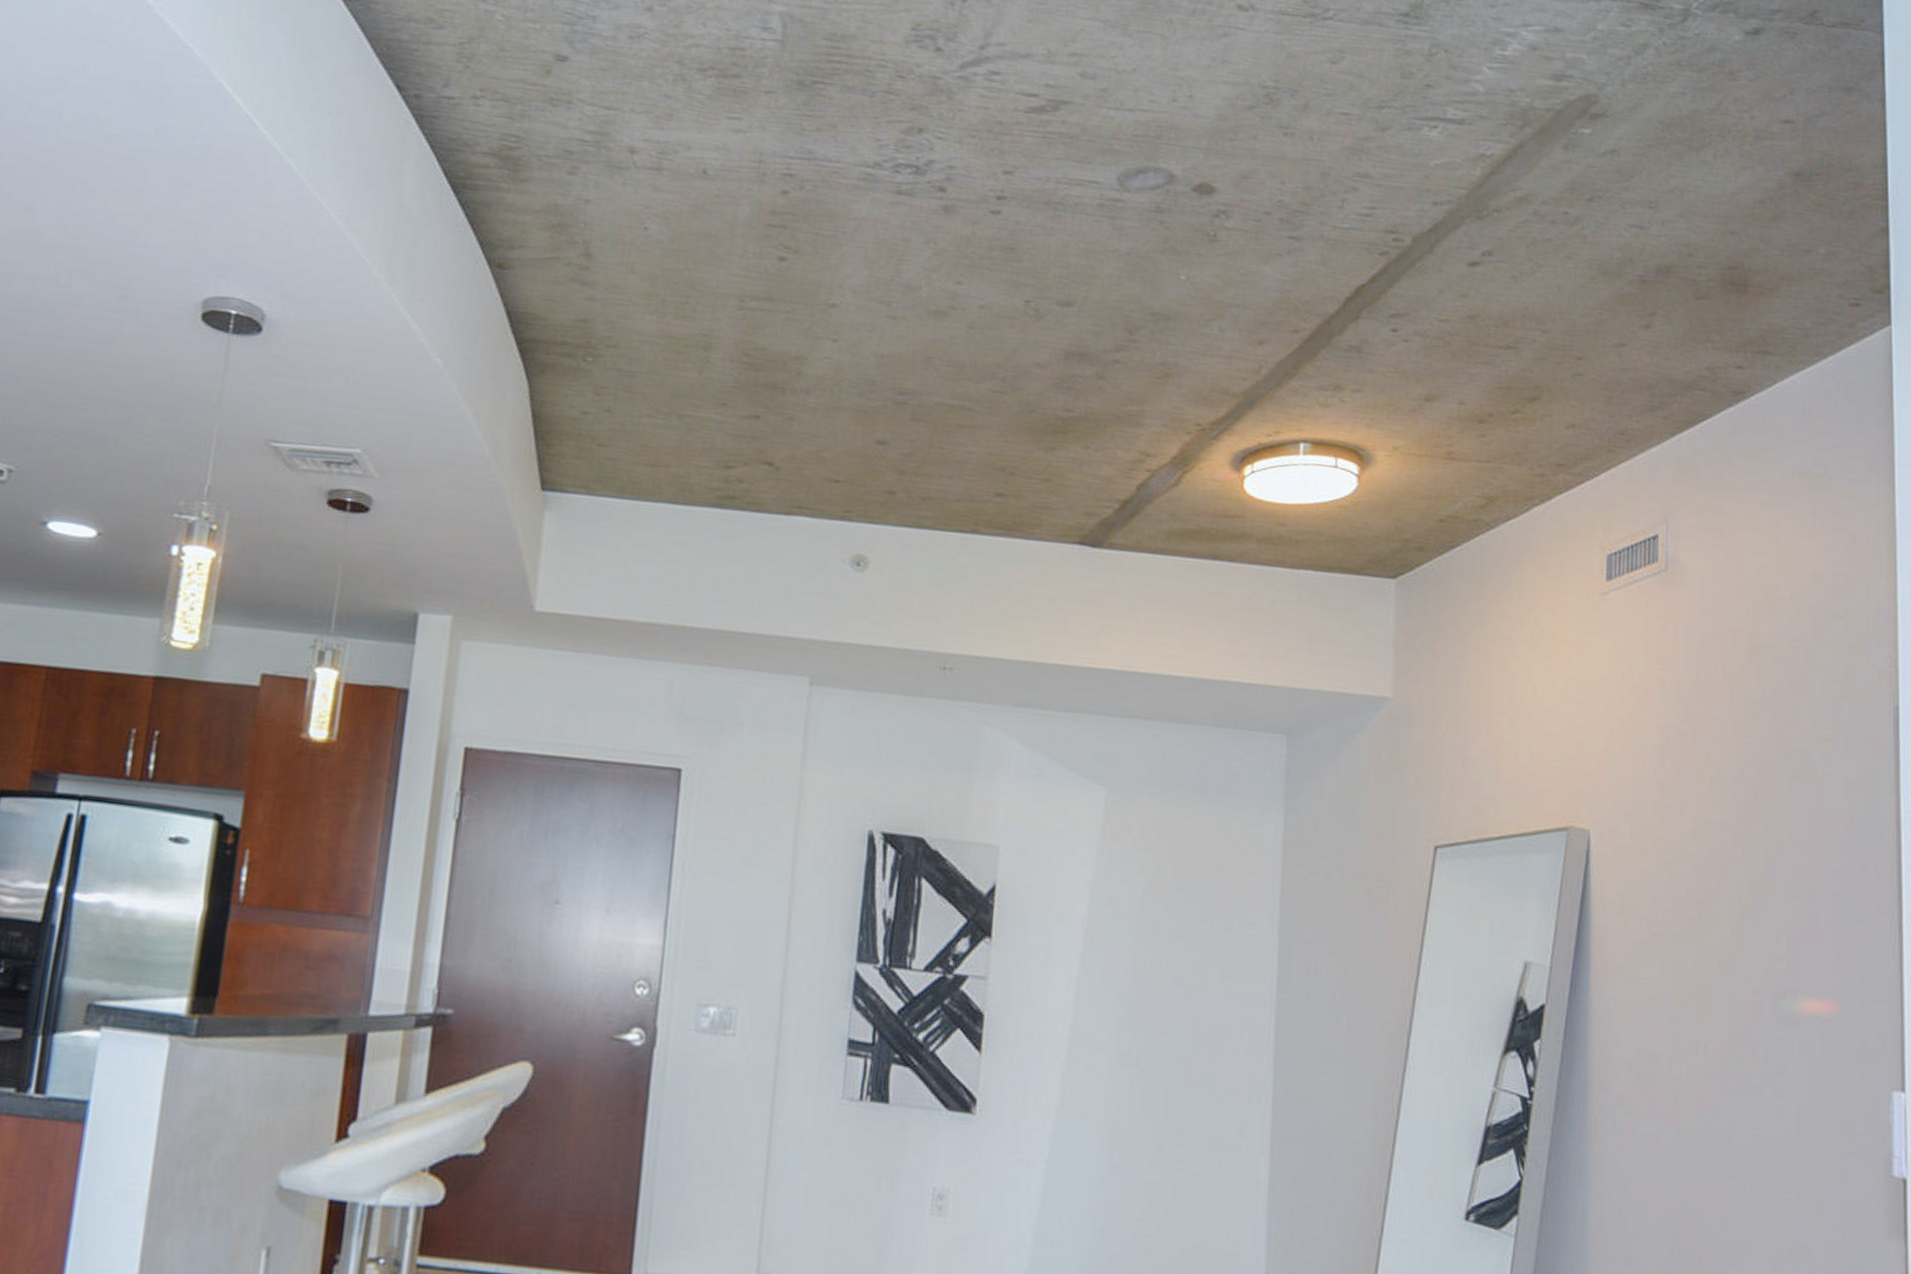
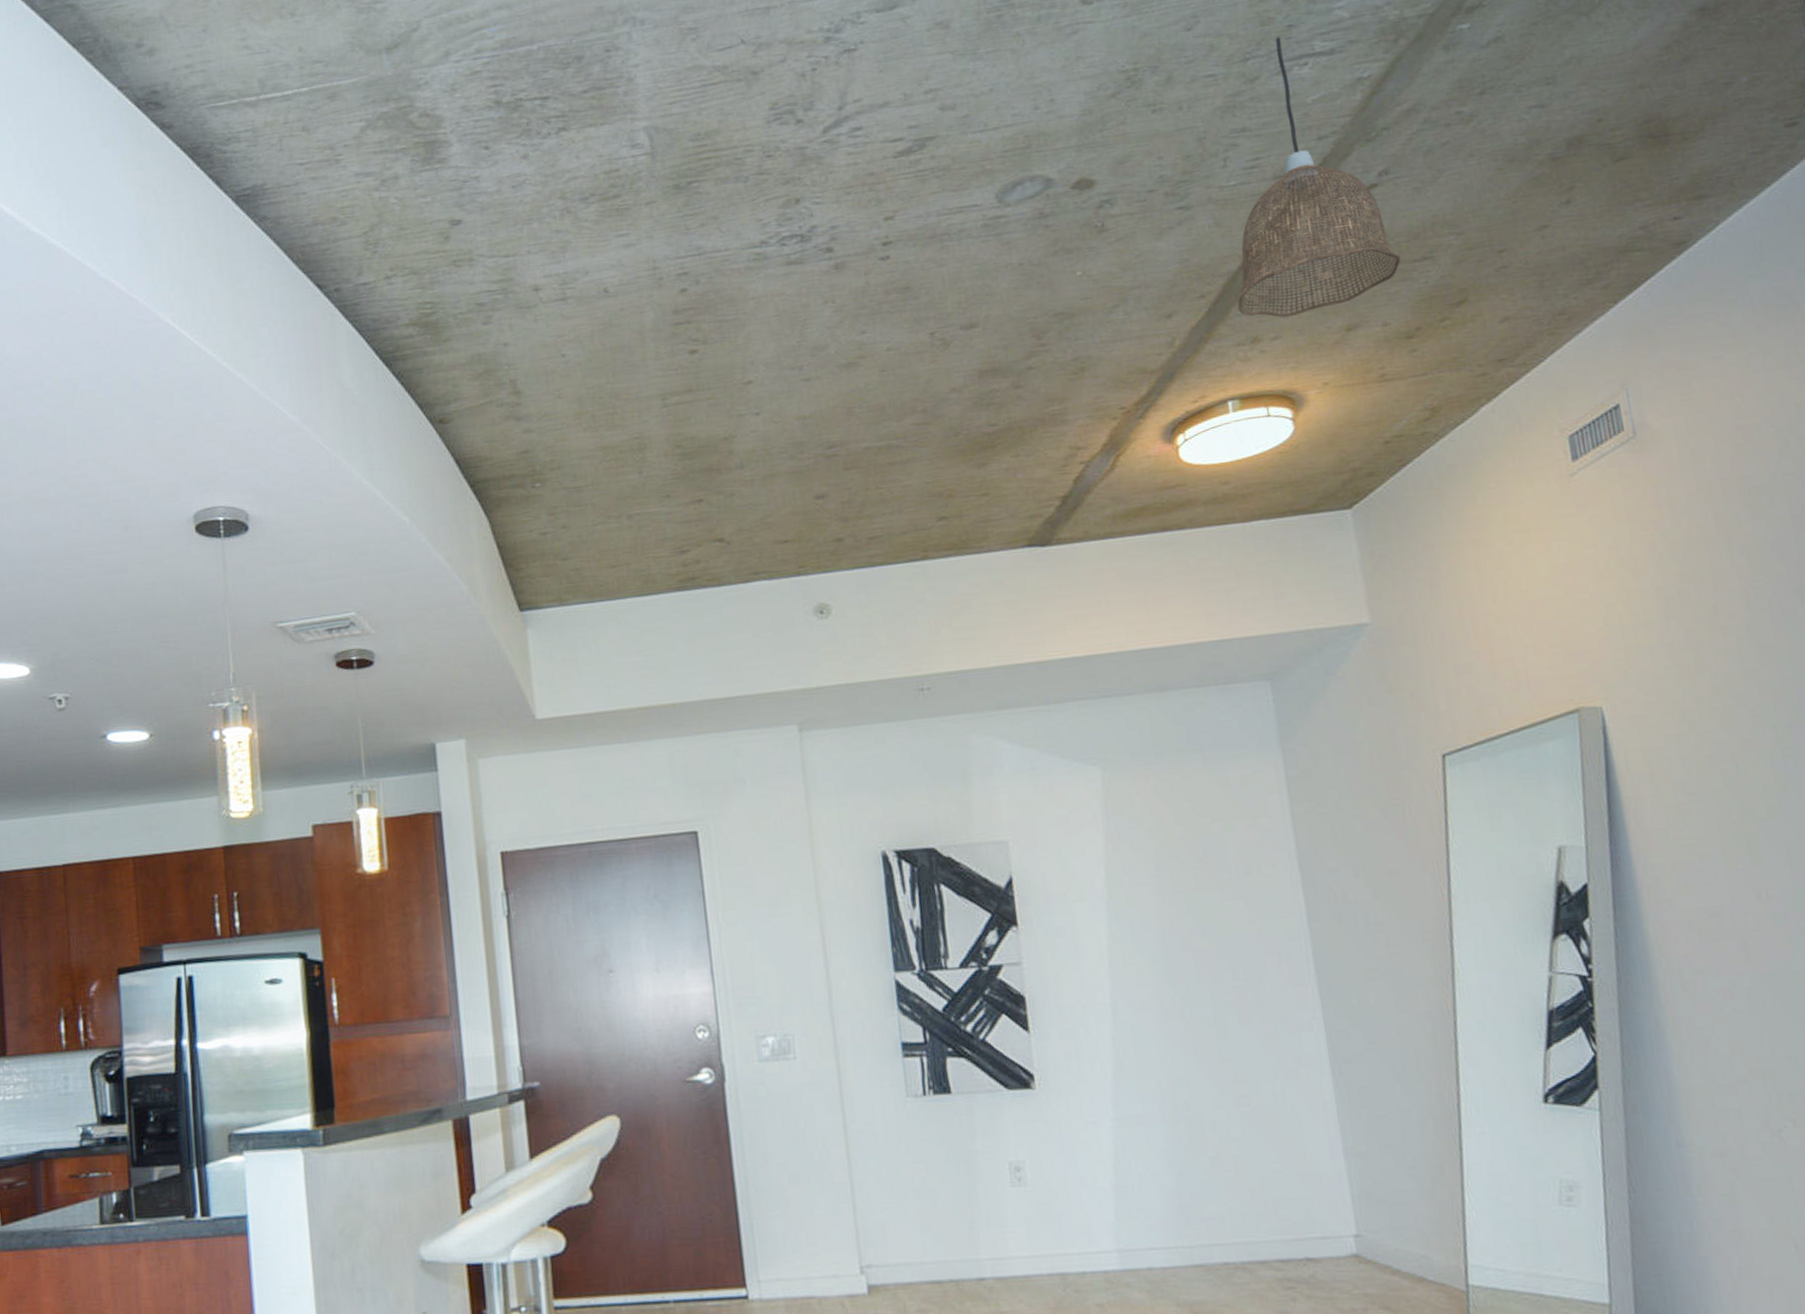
pendant lamp: none [1327,93,1488,373] -> present [1237,36,1401,318]

